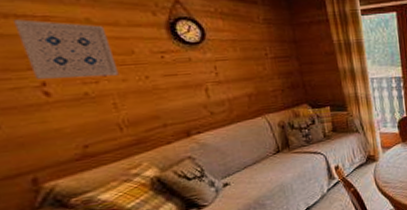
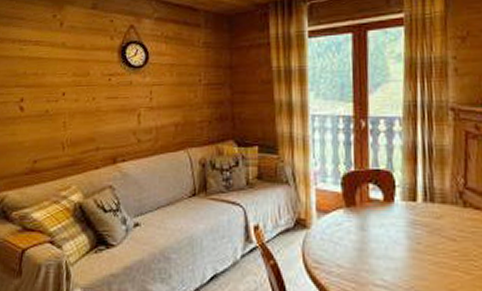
wall art: present [13,19,119,80] -> none [17,44,75,96]

